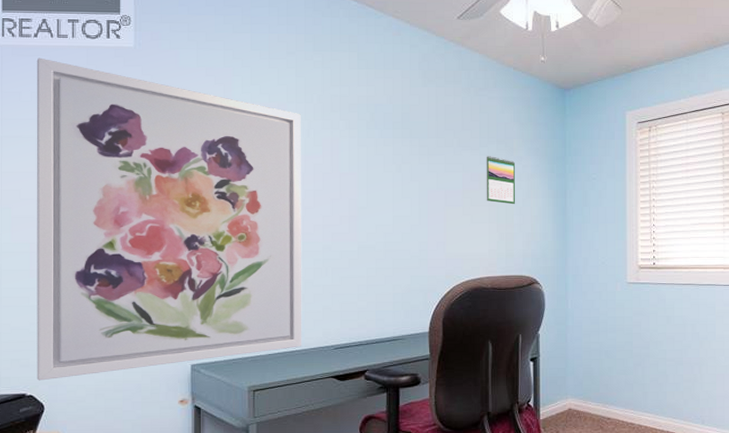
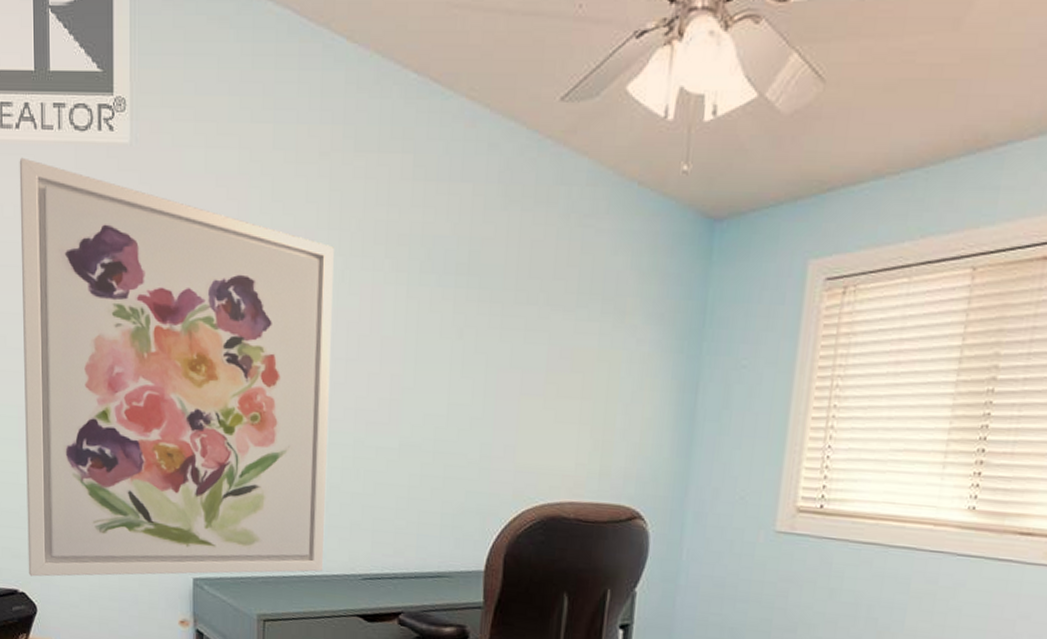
calendar: present [486,156,516,205] -> none [578,322,627,399]

